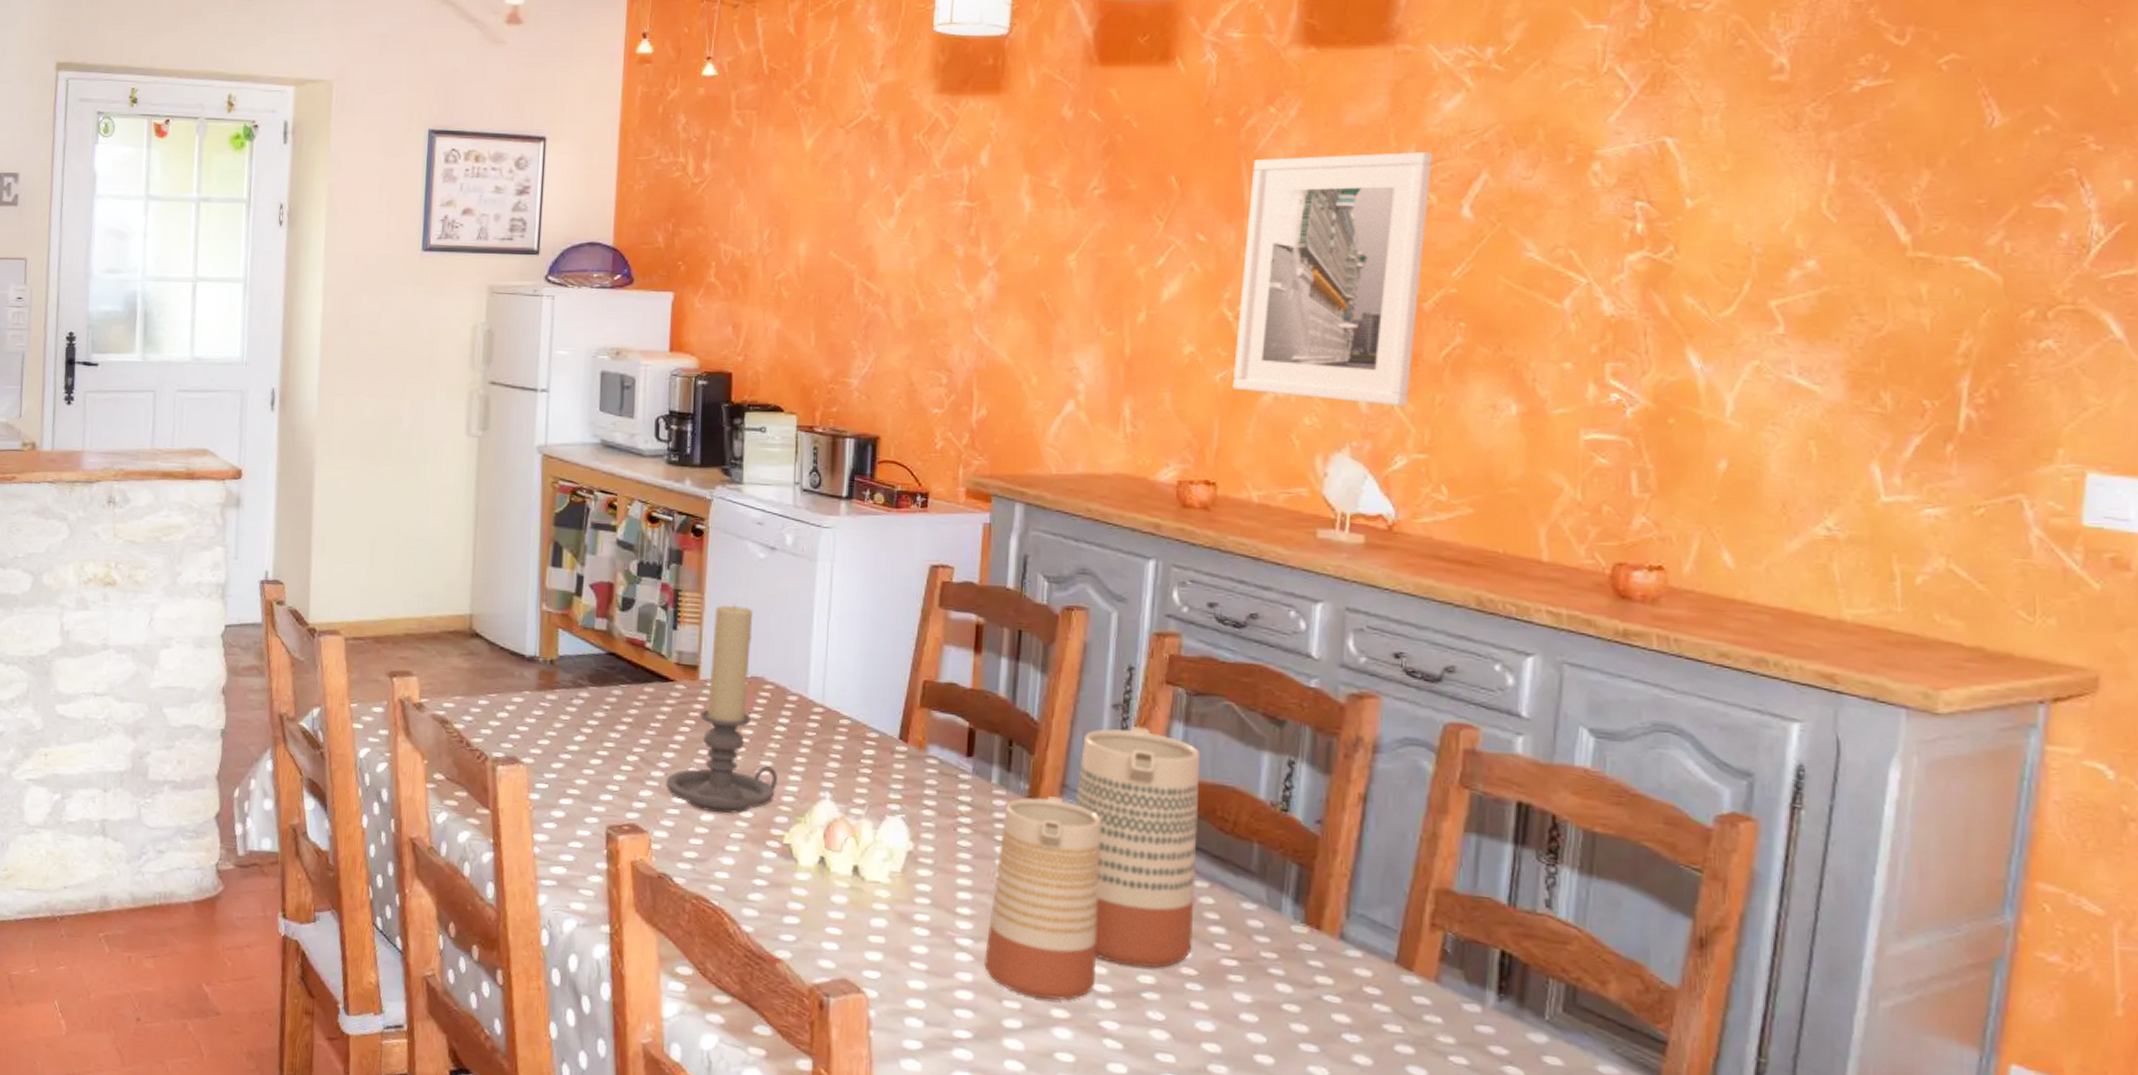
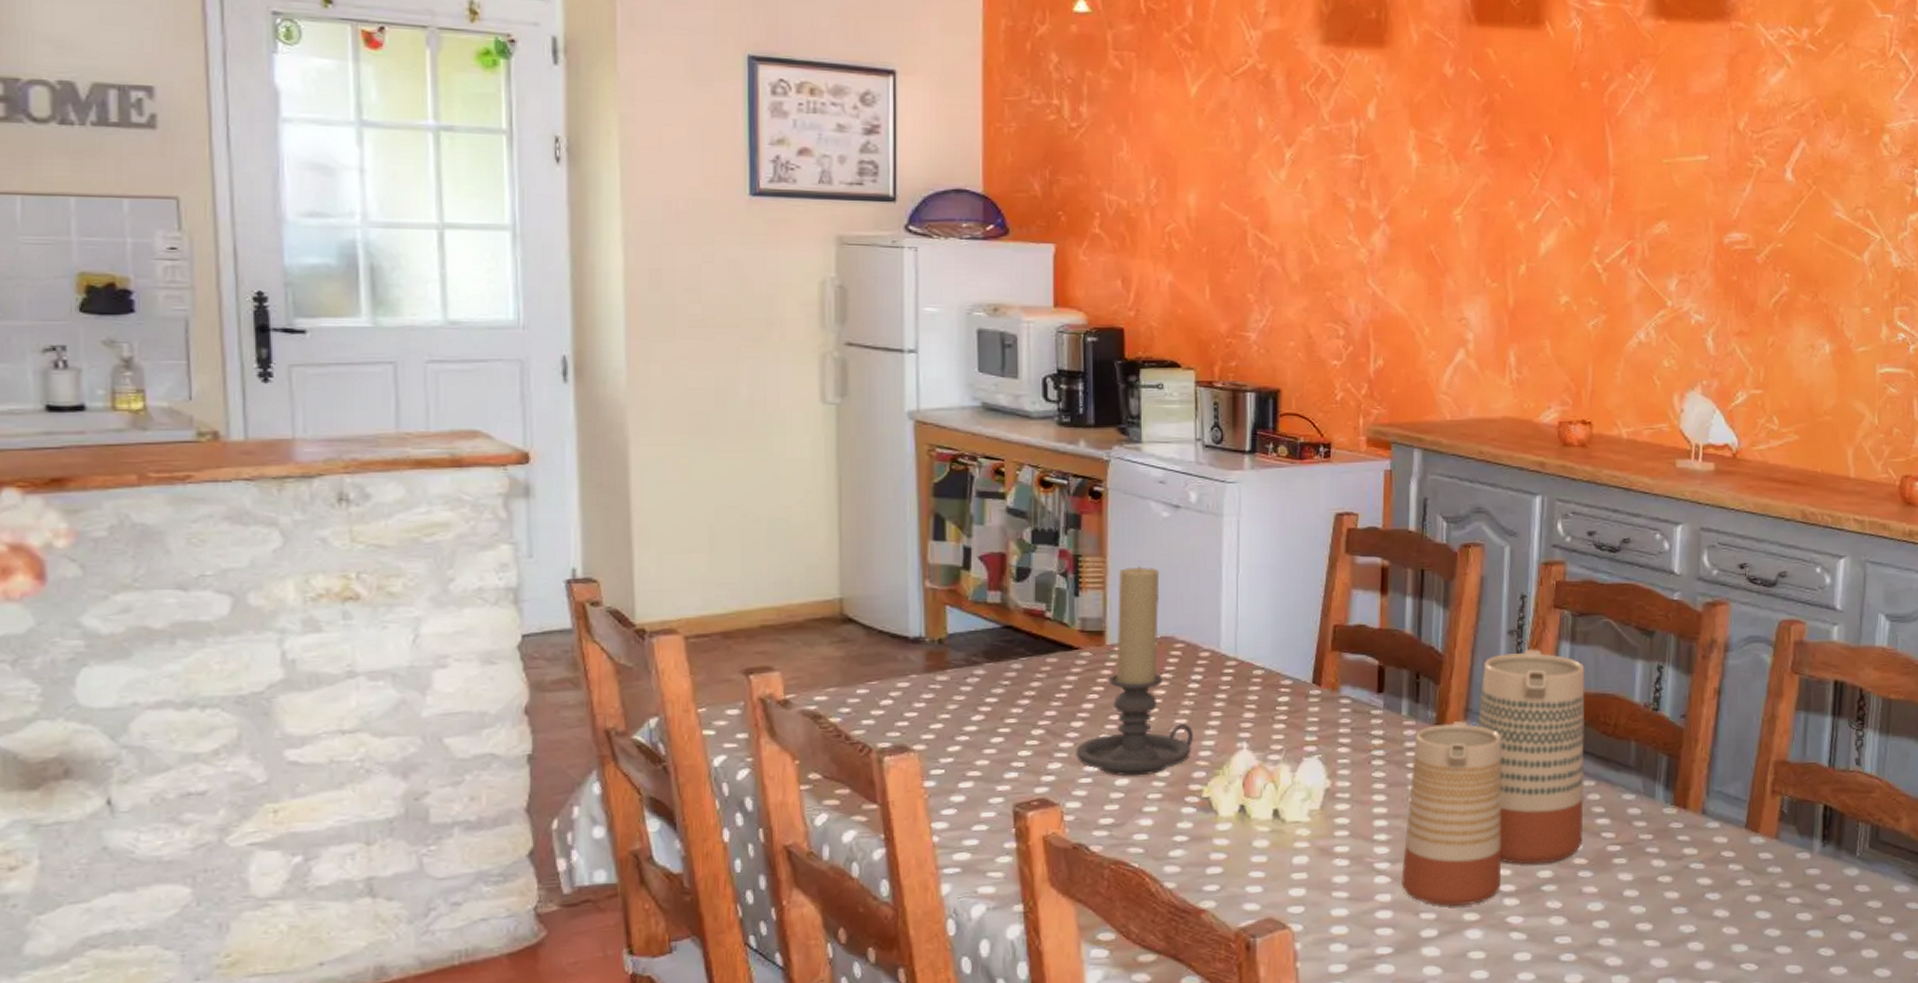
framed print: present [1232,151,1432,407] -> none [1603,120,1762,348]

